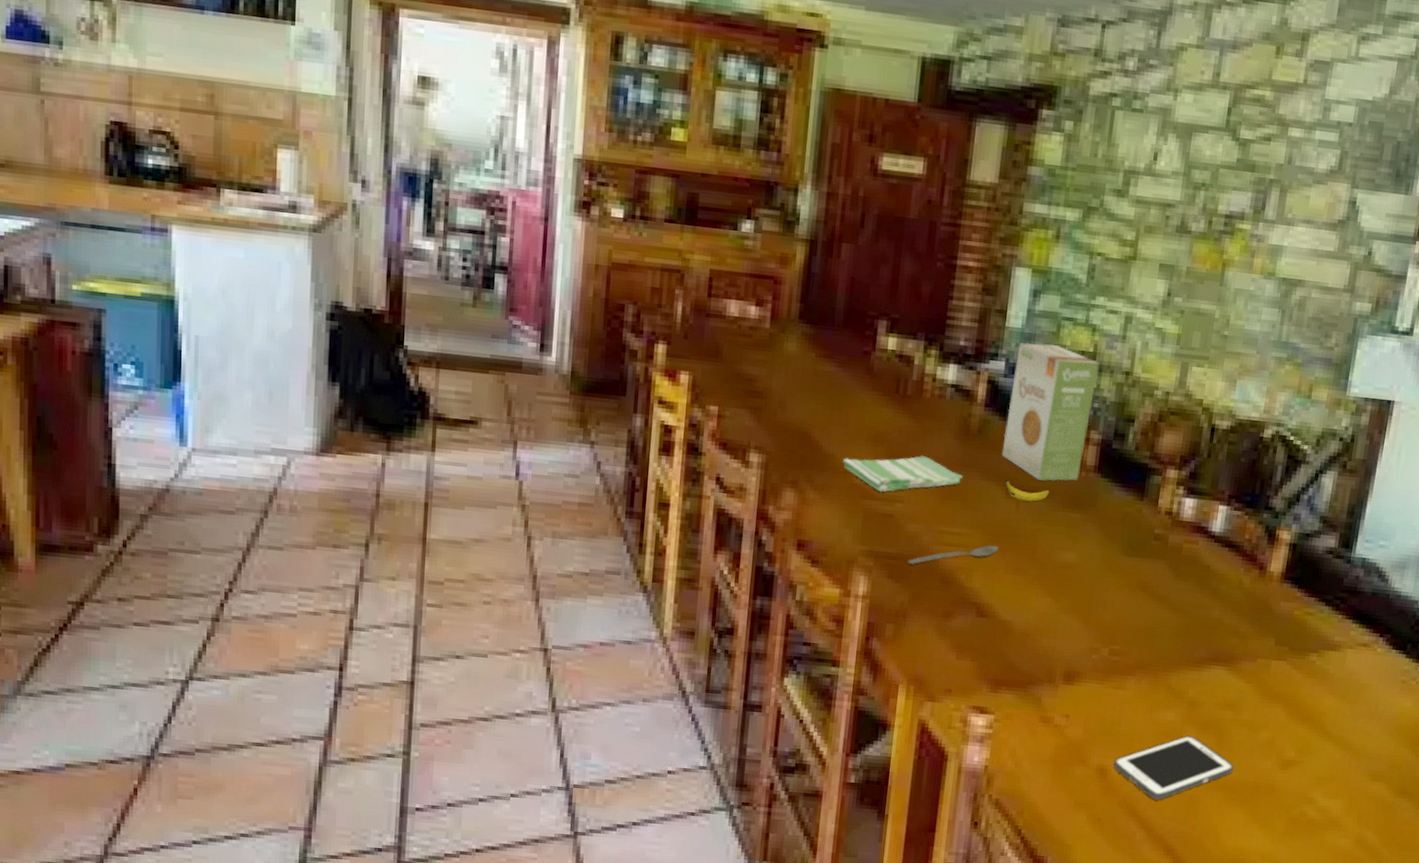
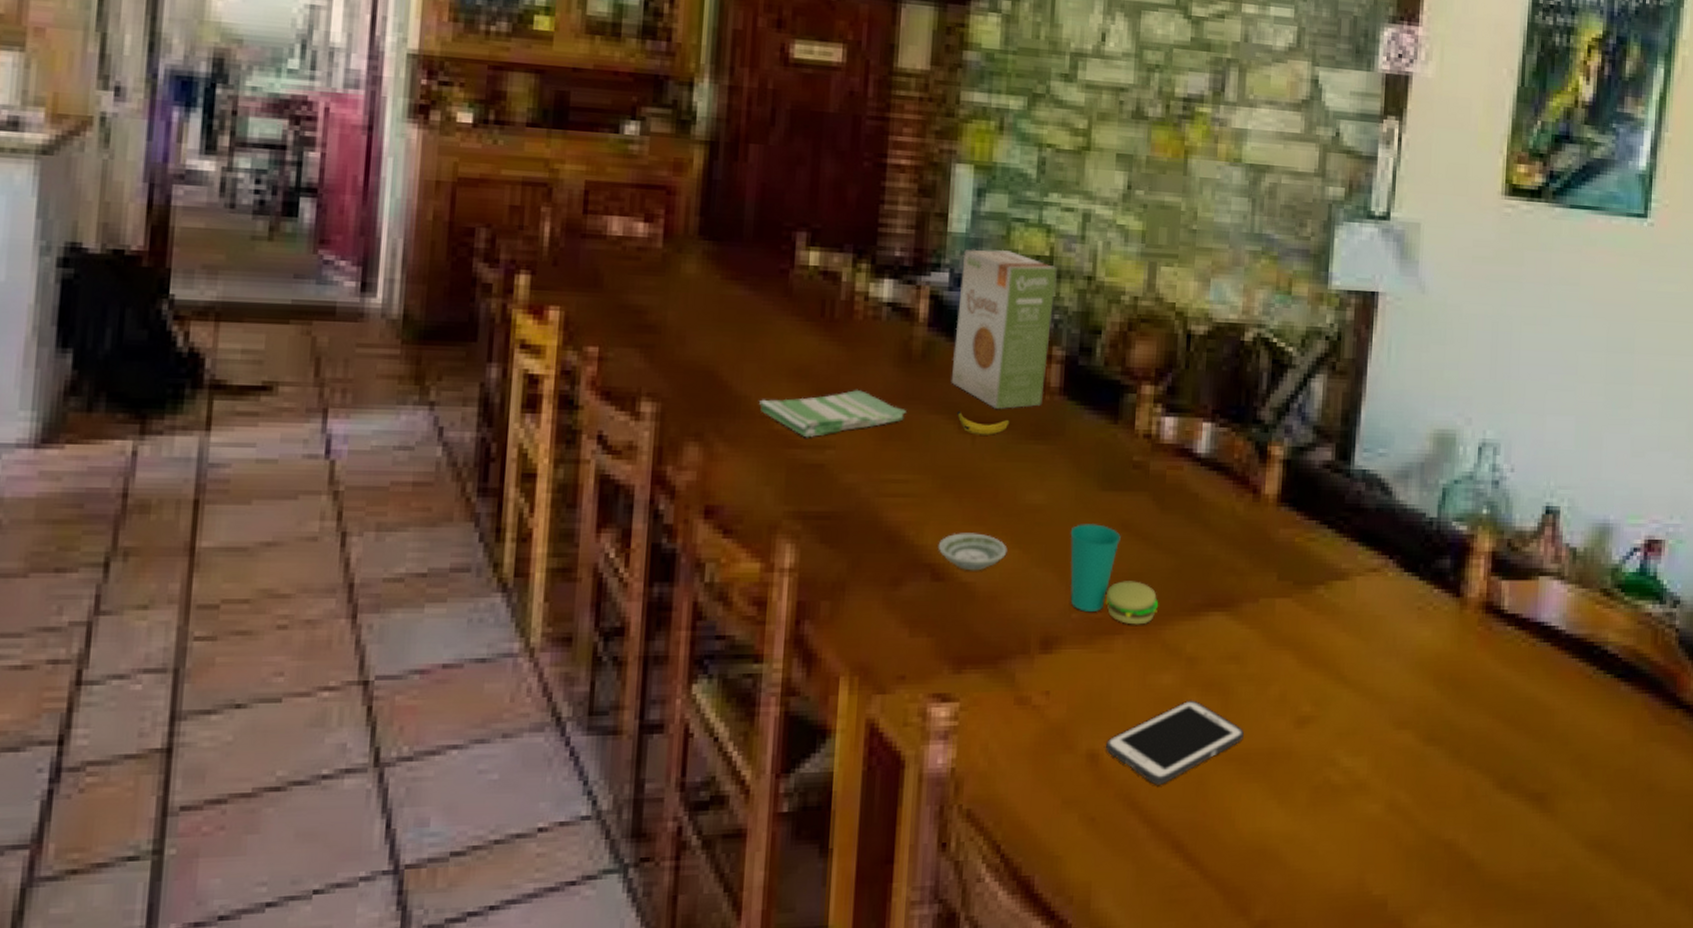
spoon: present [908,545,999,565] -> none [844,491,954,525]
saucer: none [983,580,1041,612] -> present [937,533,1008,571]
cup: none [1092,582,1167,670] -> present [1070,524,1158,625]

